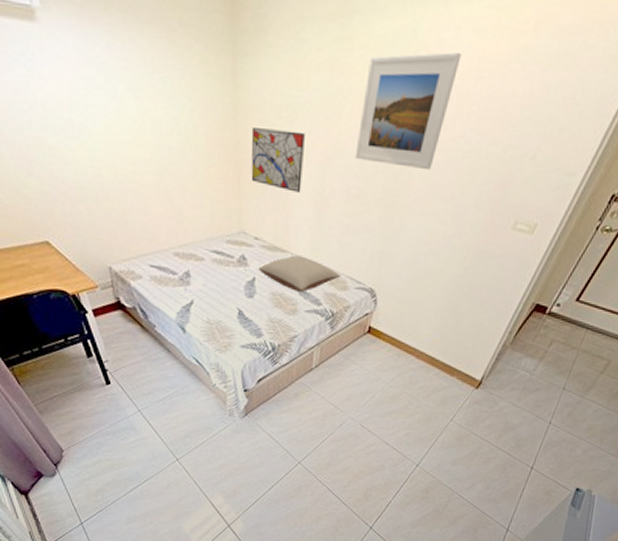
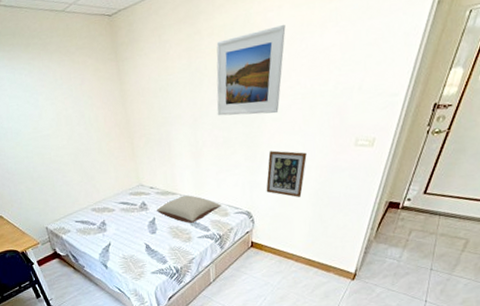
wall art: present [251,128,305,193] -> none [137,104,180,149]
picture frame: none [397,217,455,281] -> present [266,150,307,197]

